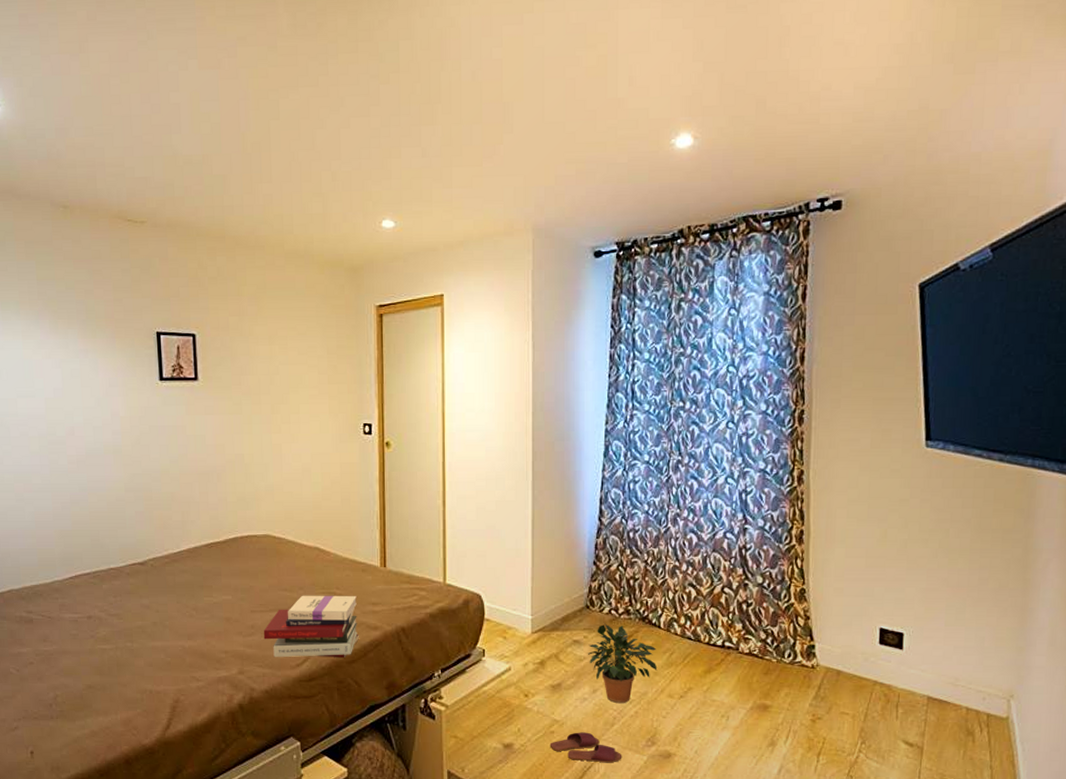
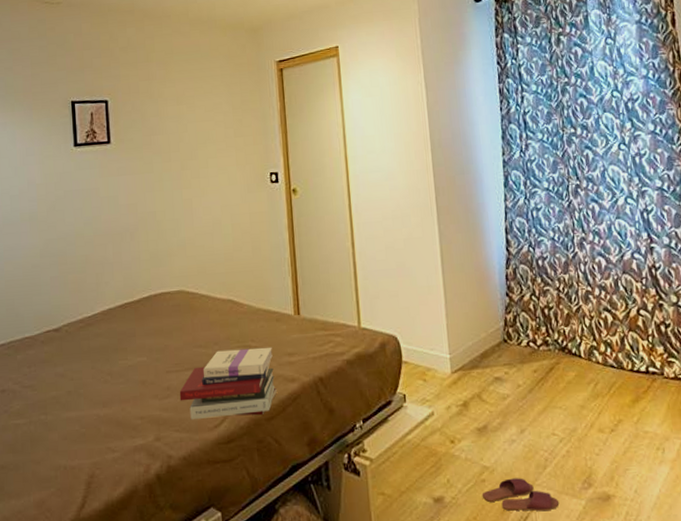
potted plant: present [587,623,658,704] -> none [510,357,584,444]

